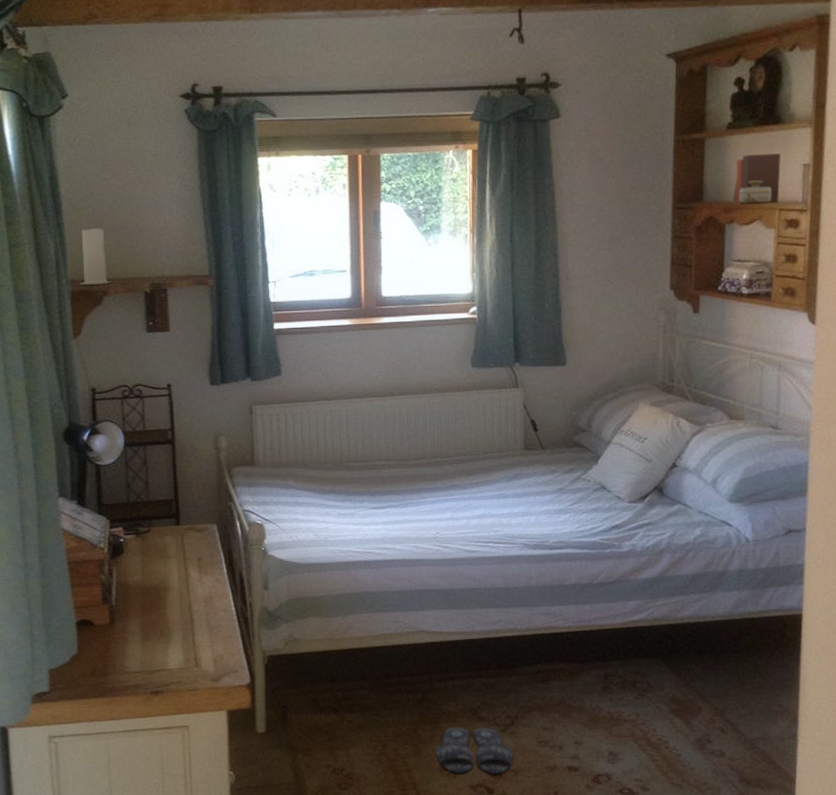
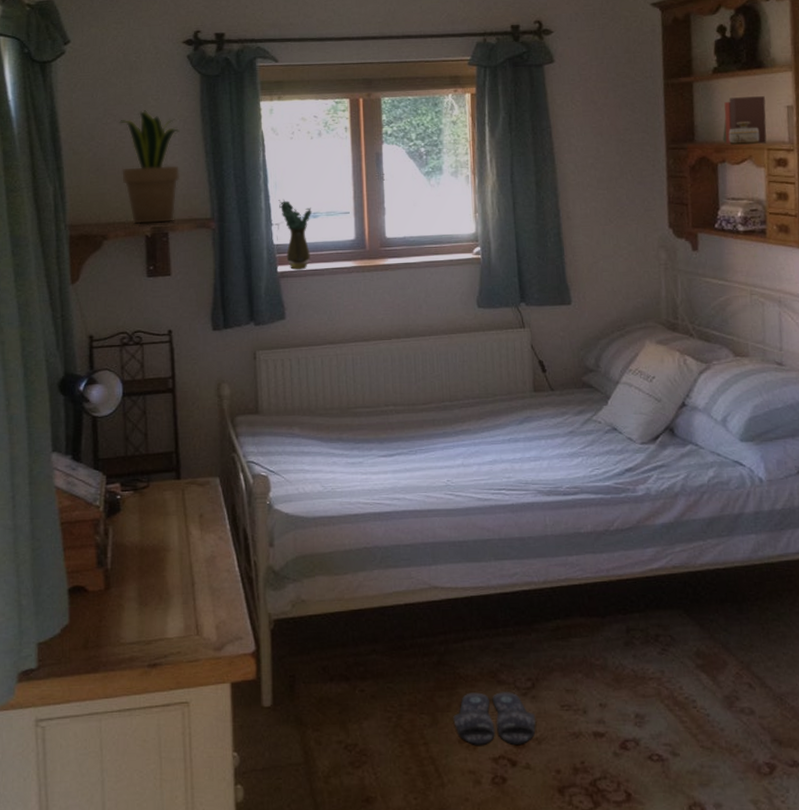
candle: present [80,228,111,285] -> none [79,172,111,230]
potted plant: none [117,166,178,280] -> present [118,110,180,224]
vase: none [275,257,309,328] -> present [278,200,312,271]

